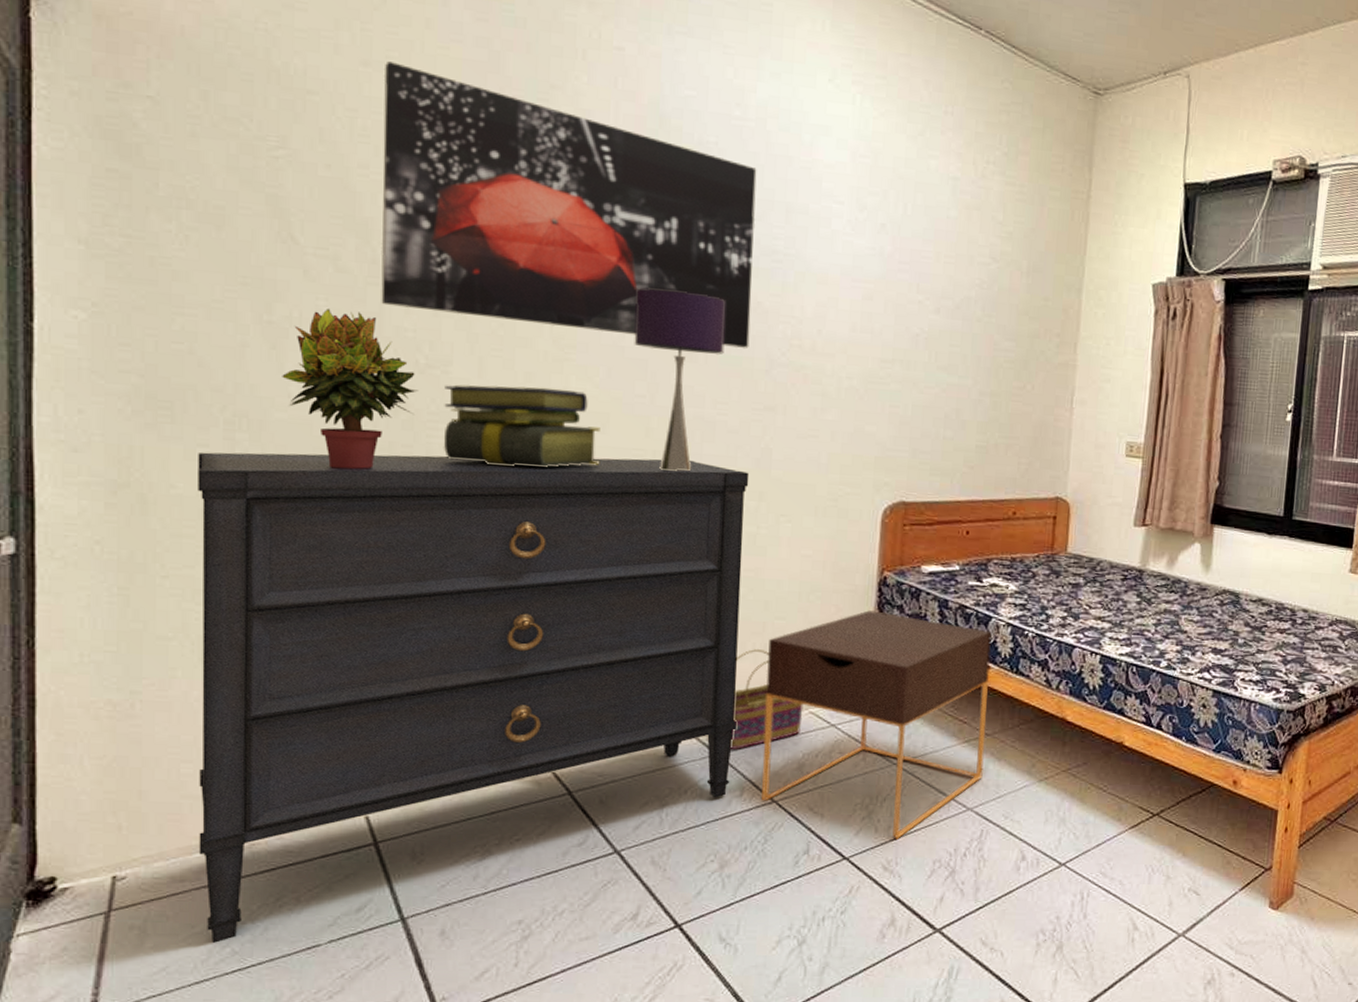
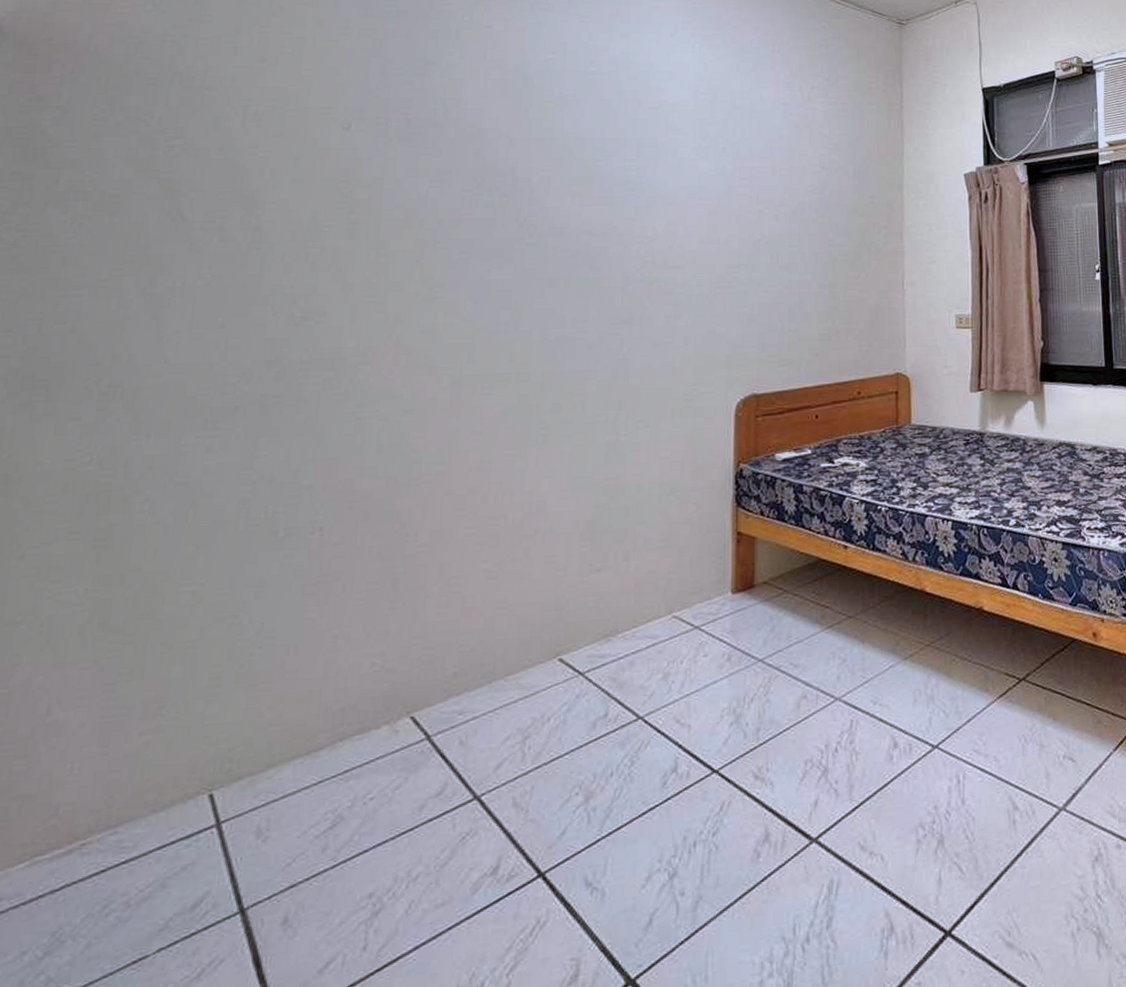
dresser: present [198,452,750,943] -> none [21,378,609,972]
potted plant: present [282,309,418,470] -> none [160,275,292,427]
wall art: present [381,61,757,348] -> none [261,56,610,269]
stack of books: present [443,384,600,467] -> none [313,325,466,406]
table lamp: present [634,287,727,472] -> none [499,224,585,391]
basket: present [731,648,803,749] -> none [594,556,667,666]
nightstand: present [762,610,992,839] -> none [627,504,848,743]

